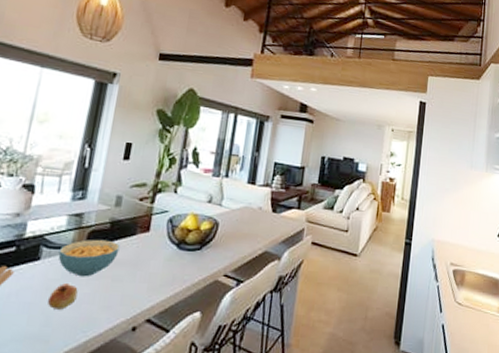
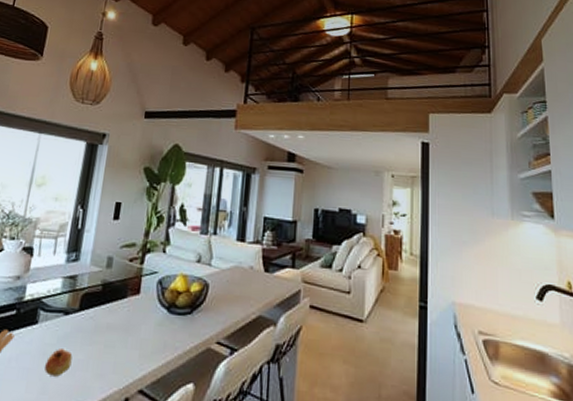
cereal bowl: present [58,239,120,277] -> none [54,302,112,342]

